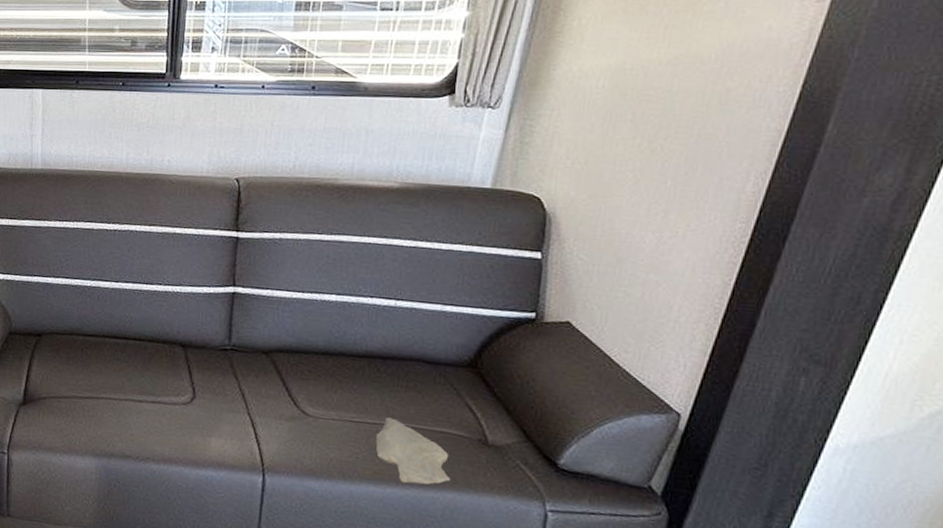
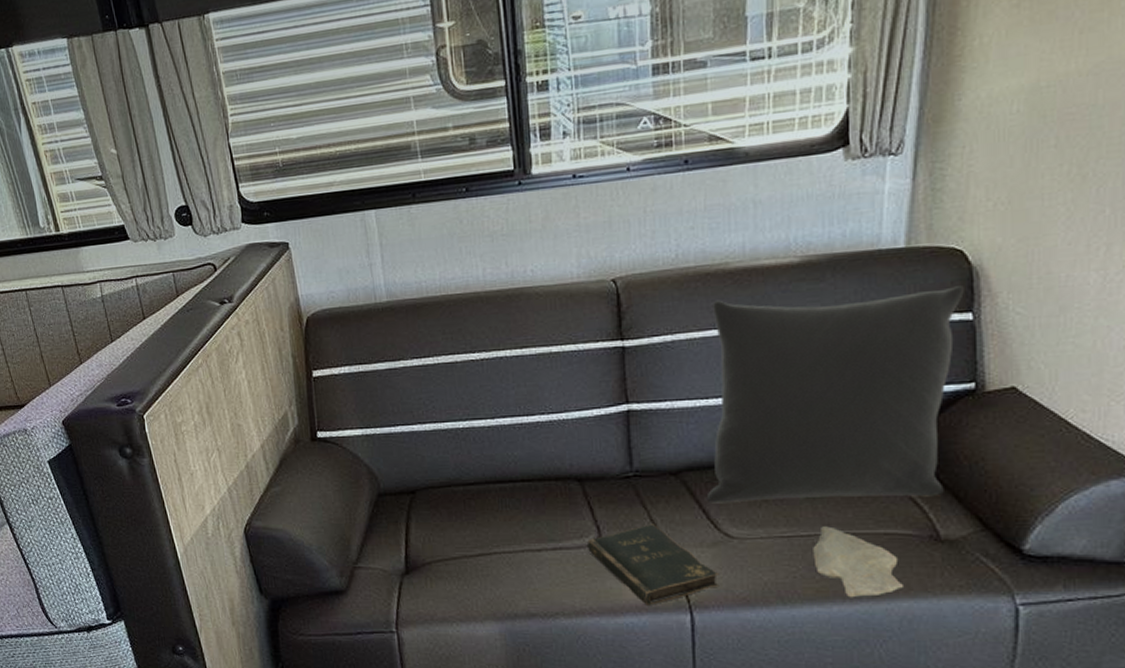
bible: none [181,393,292,464] -> present [586,524,720,605]
pillow: none [290,209,537,406] -> present [706,286,964,504]

